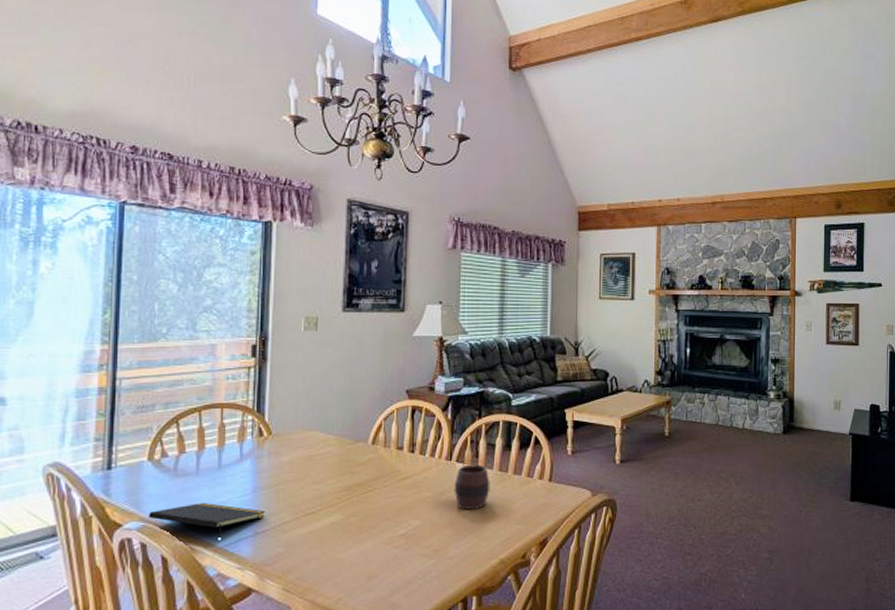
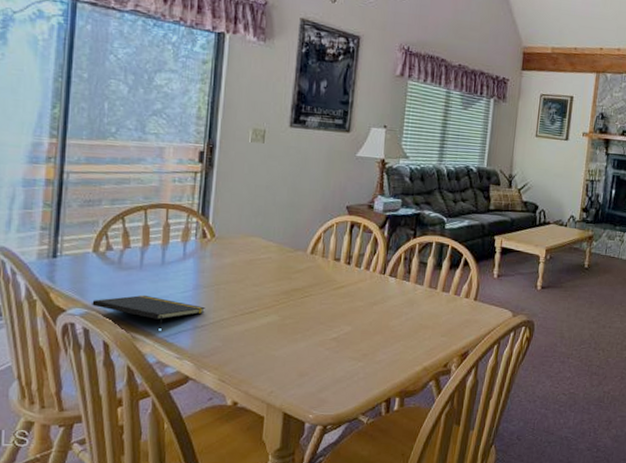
cup: present [454,464,490,510] -> none [385,279,420,320]

